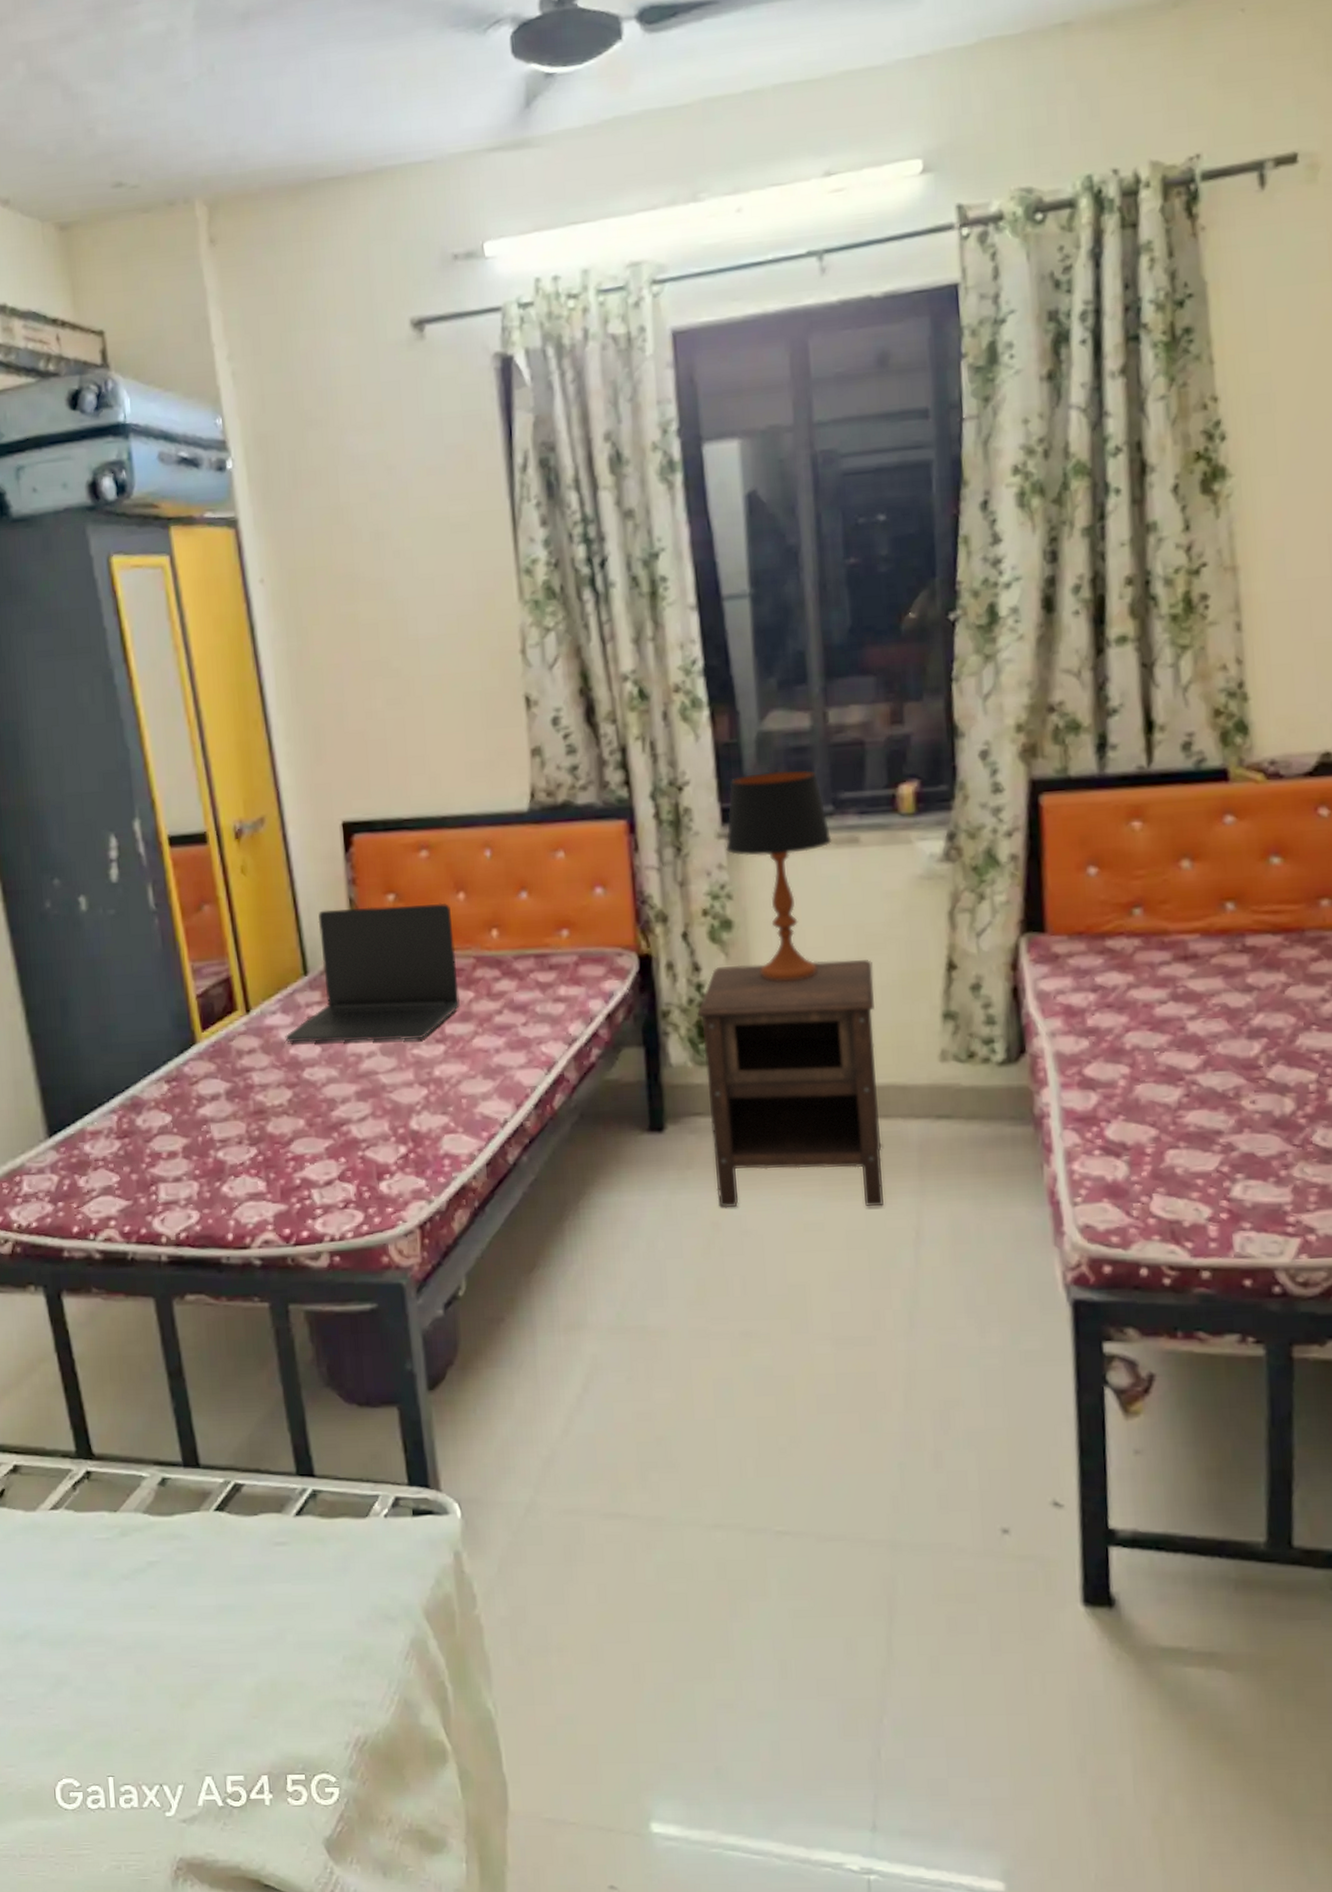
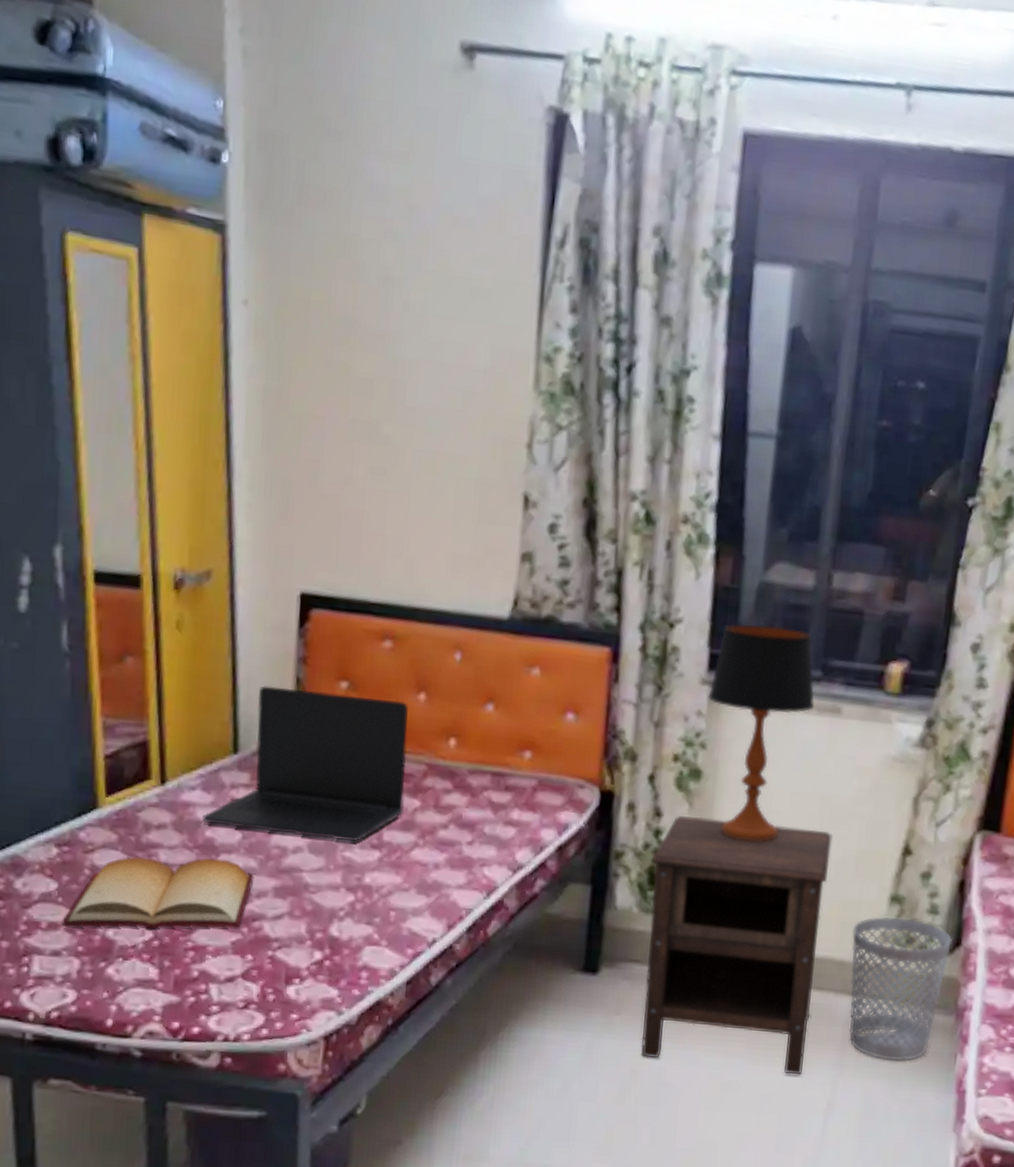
bible: none [179,1073,337,1154] -> present [61,857,254,929]
wastebasket: none [909,1032,1016,1181] -> present [849,916,952,1062]

